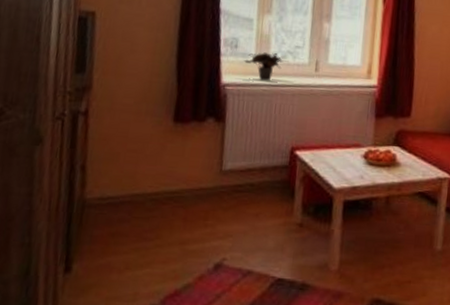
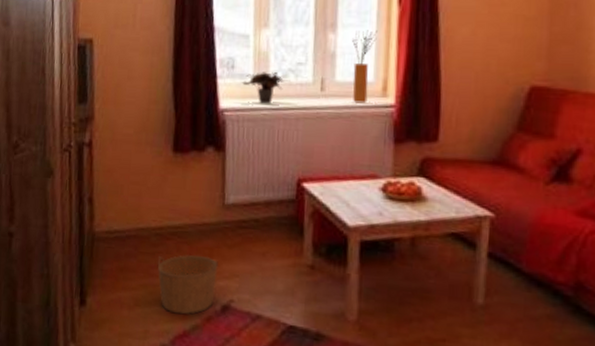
basket: none [151,217,213,275] -> present [157,254,218,315]
vase: none [342,22,365,84] -> present [352,30,377,104]

